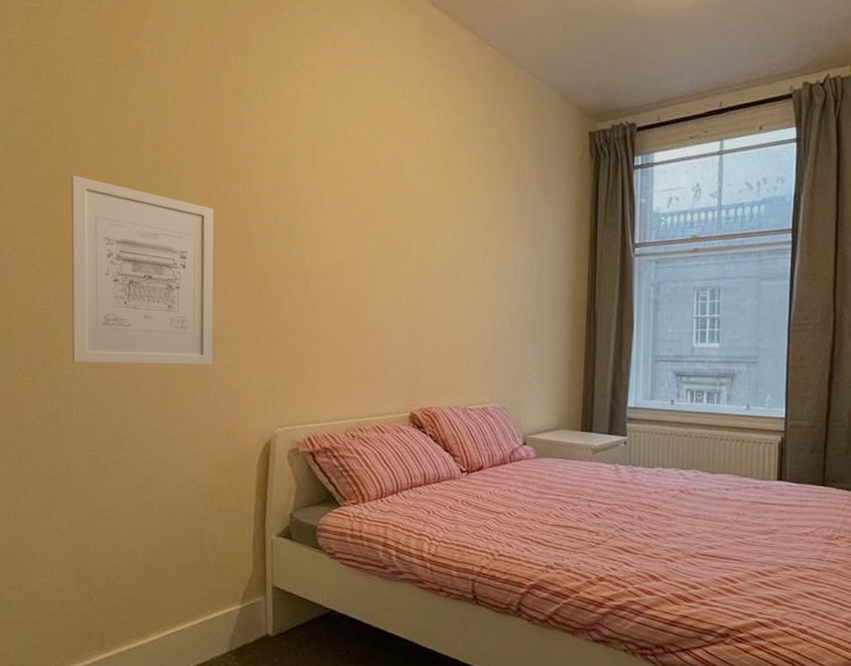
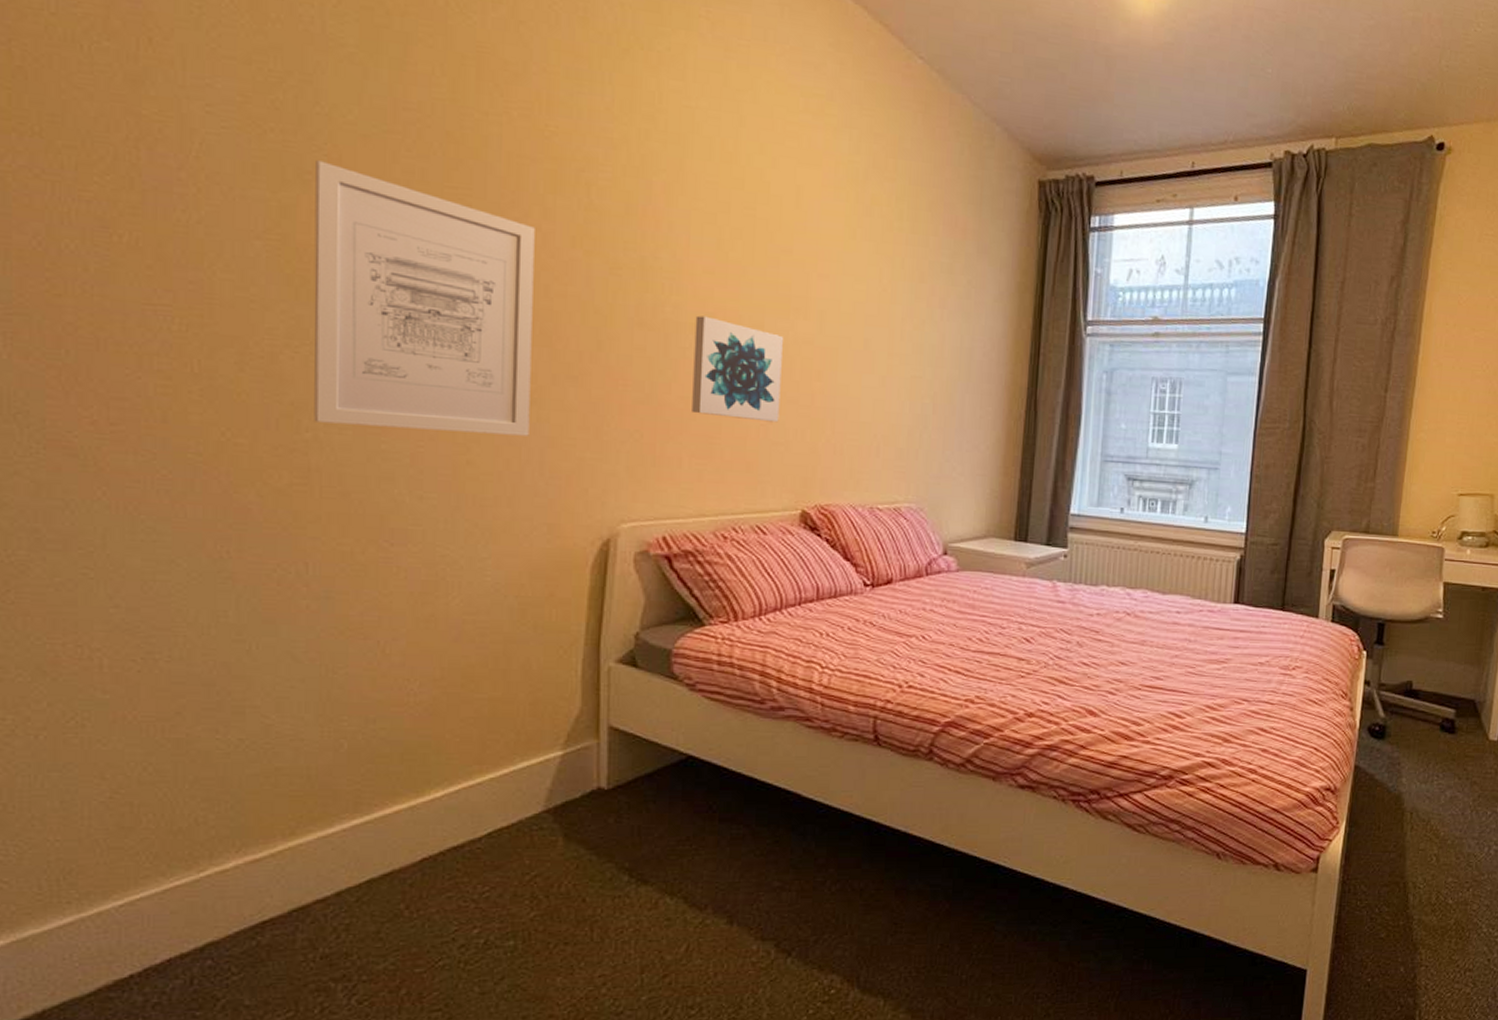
wall art: none [326,264,392,344] -> present [692,315,783,423]

